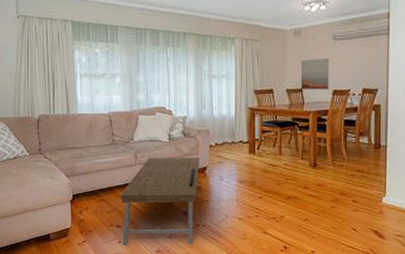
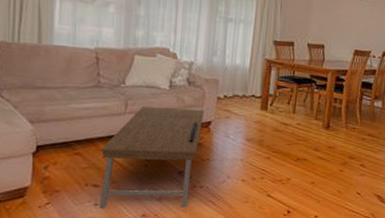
wall art: present [301,58,330,90] -> none [323,14,355,49]

